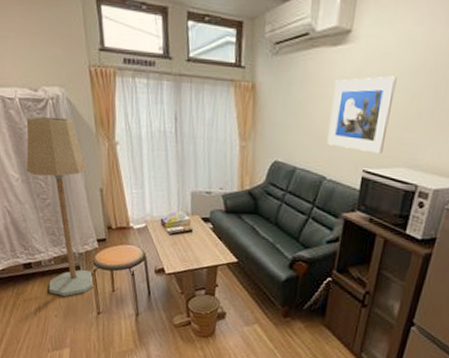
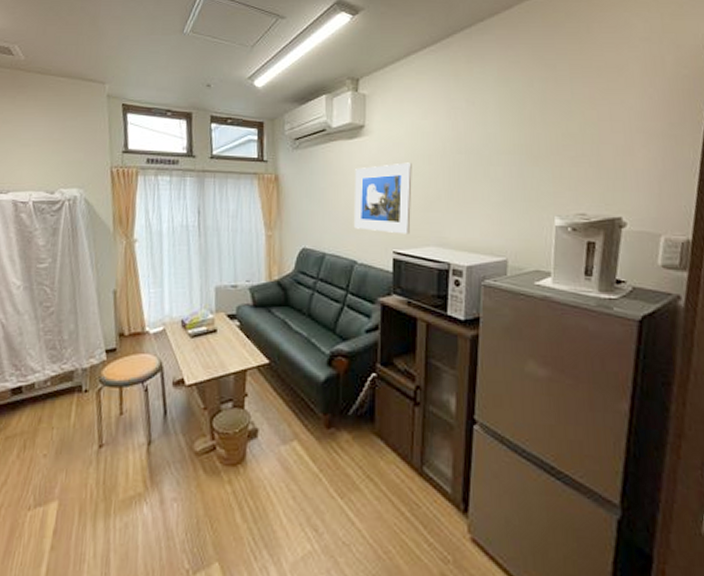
floor lamp: present [26,116,95,297] -> none [31,218,101,427]

